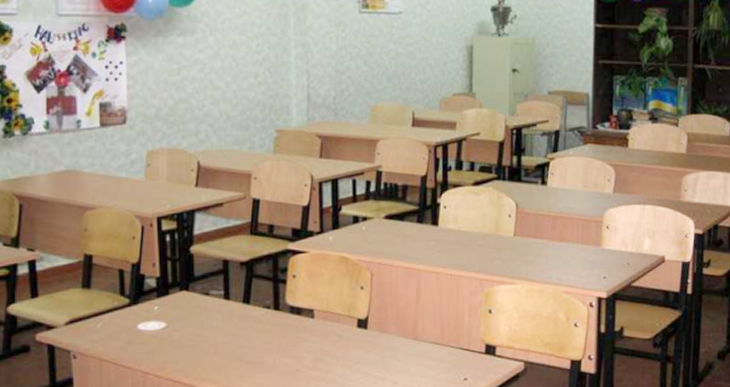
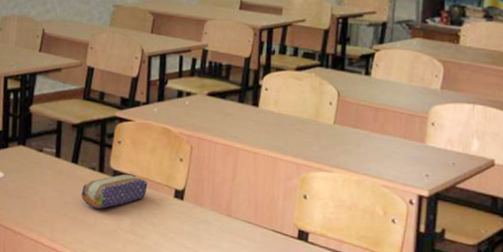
pencil case: none [256,308,328,348] -> present [81,174,148,209]

